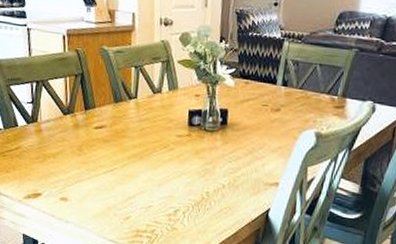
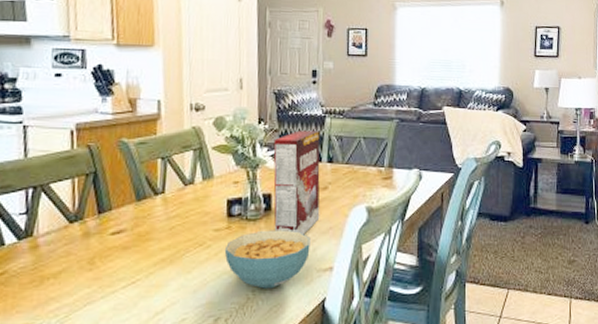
cereal bowl: none [184,141,261,193] -> present [224,230,311,289]
cereal box: none [228,52,277,151] -> present [273,130,320,235]

